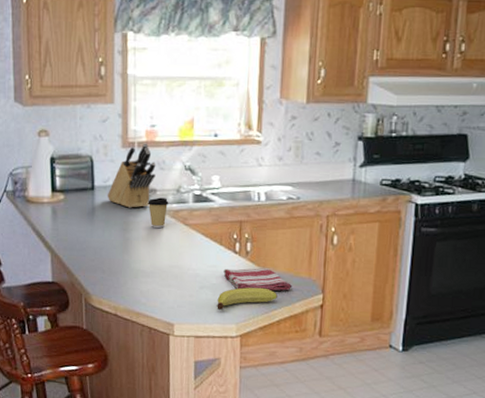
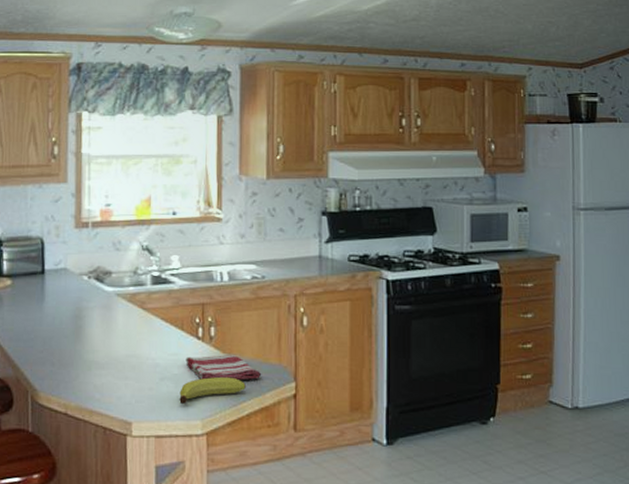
knife block: present [107,143,156,208] -> none [58,223,111,293]
coffee cup: present [148,197,169,228] -> none [102,280,125,313]

